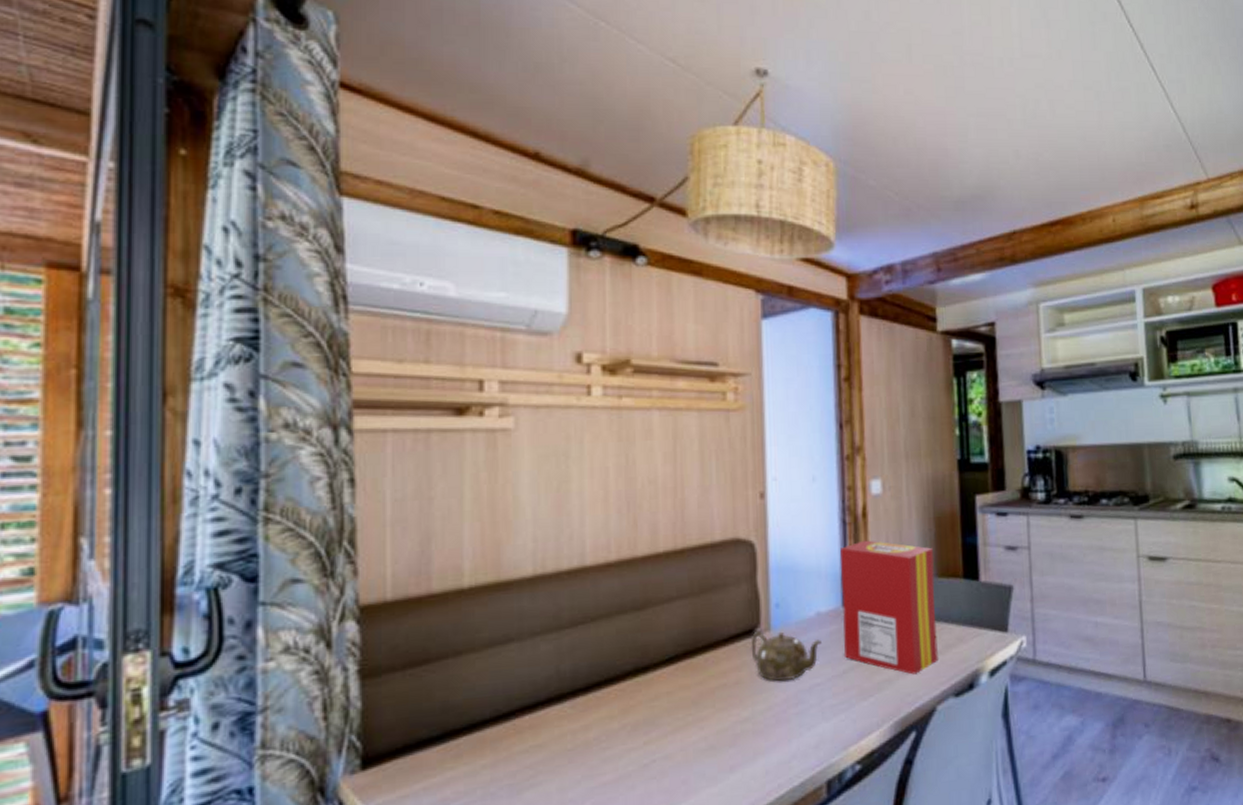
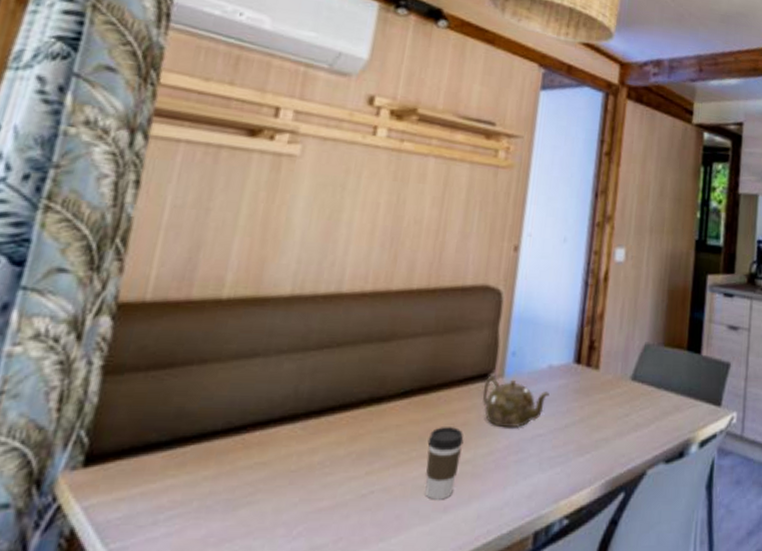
coffee cup: none [702,687,739,761] -> present [425,427,464,500]
cereal box: present [840,540,938,675] -> none [569,302,663,437]

